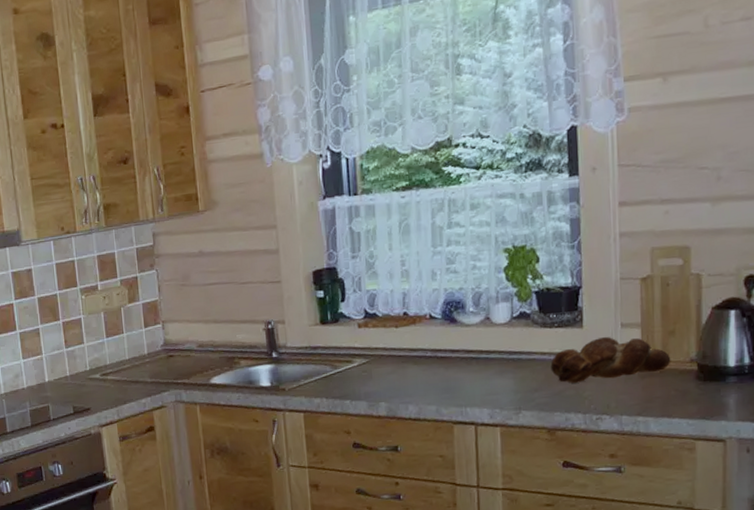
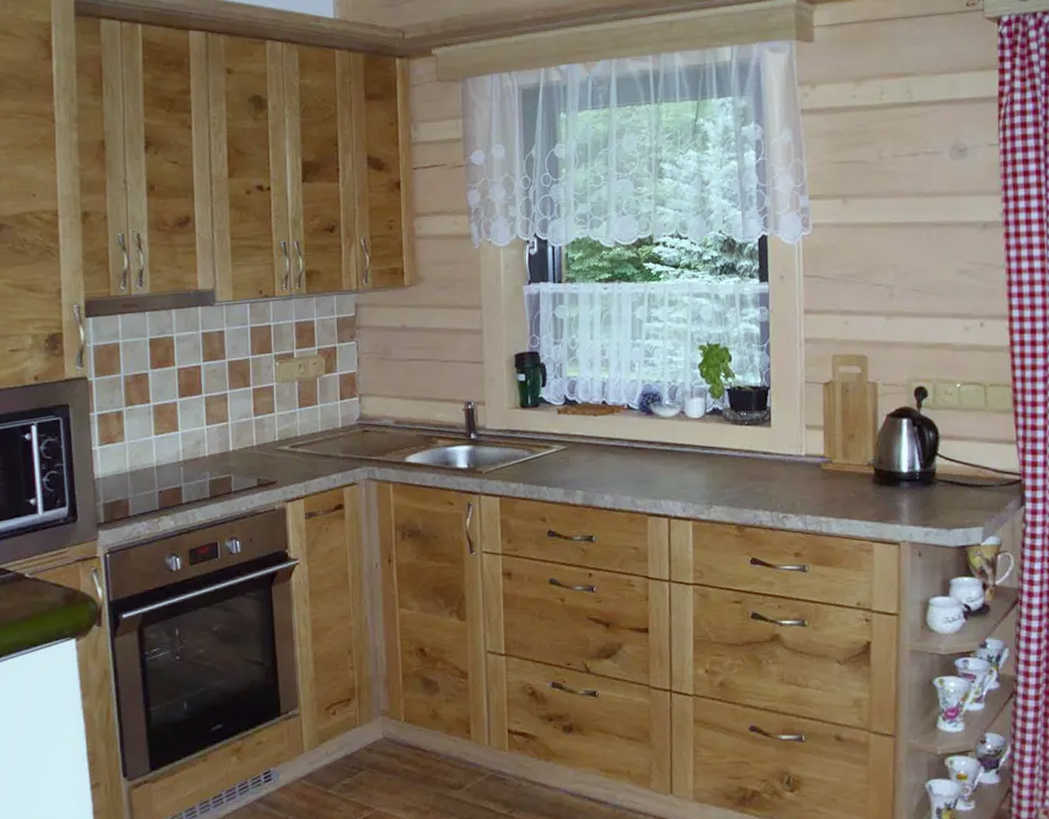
bread loaf: present [550,336,670,383] -> none [740,436,850,481]

